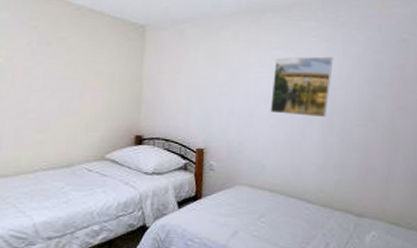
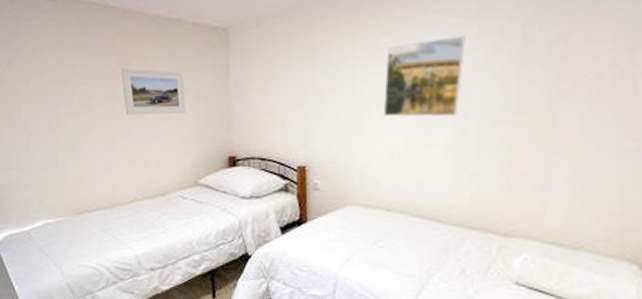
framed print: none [40,46,101,94] -> present [121,67,186,115]

